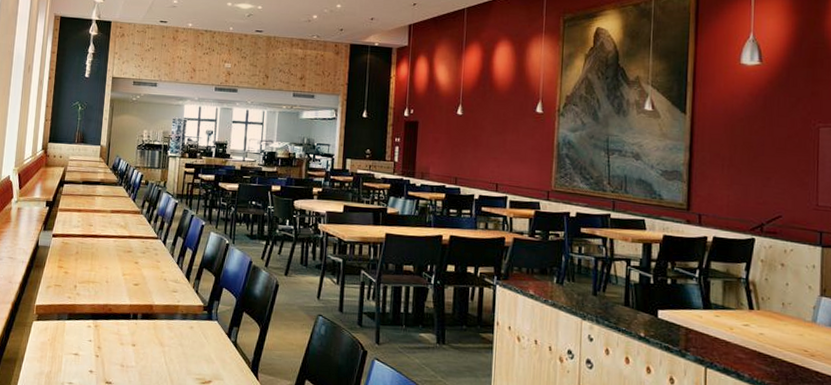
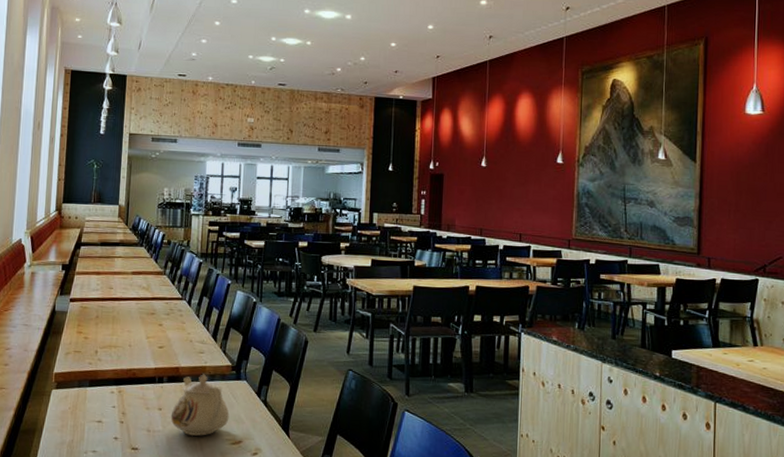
teapot: none [143,311,200,374] -> present [170,373,230,437]

